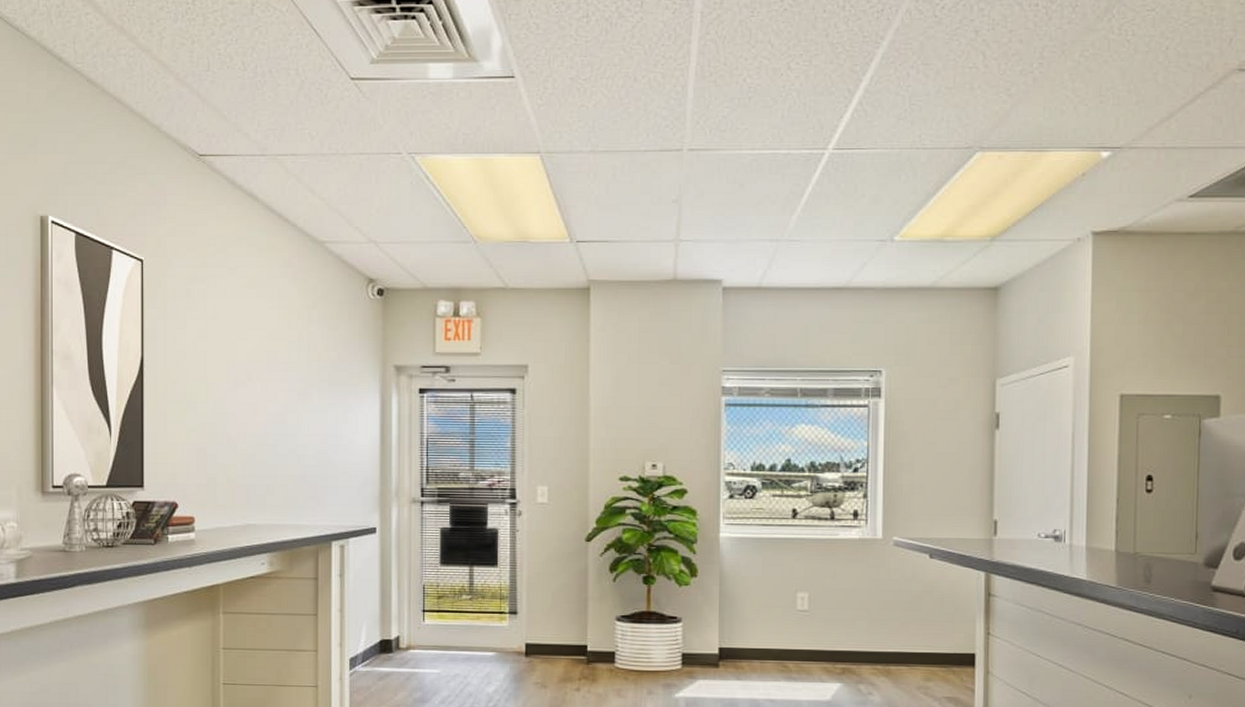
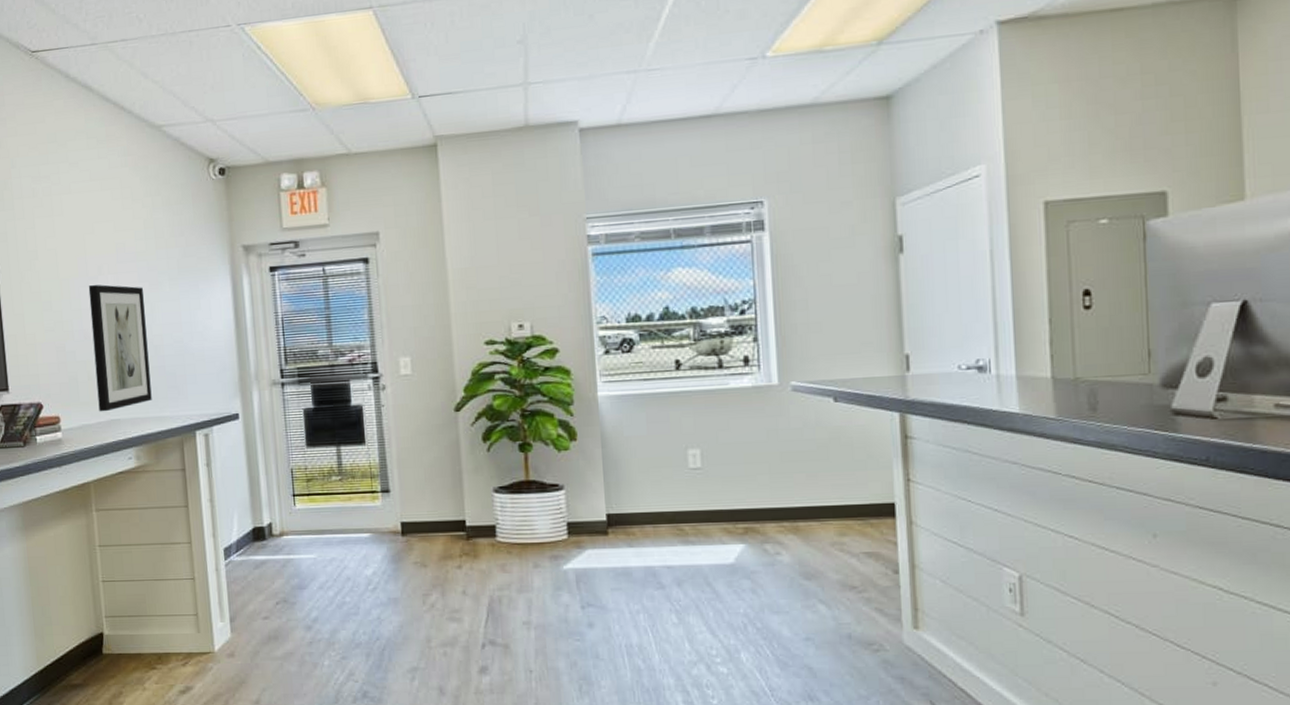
wall art: none [235,389,291,516] -> present [88,284,152,412]

